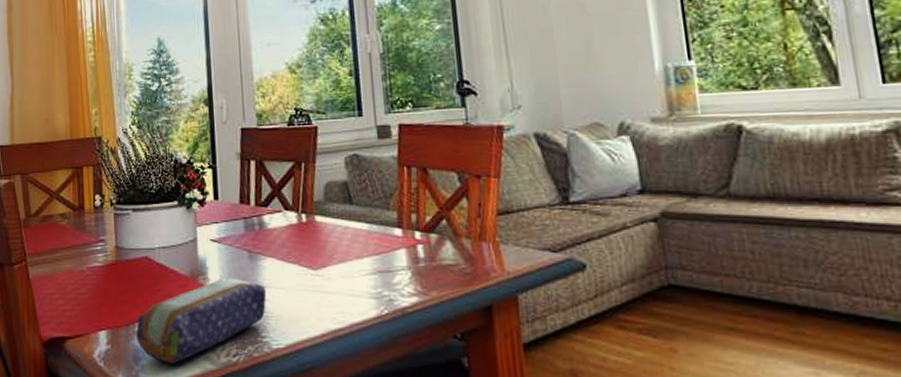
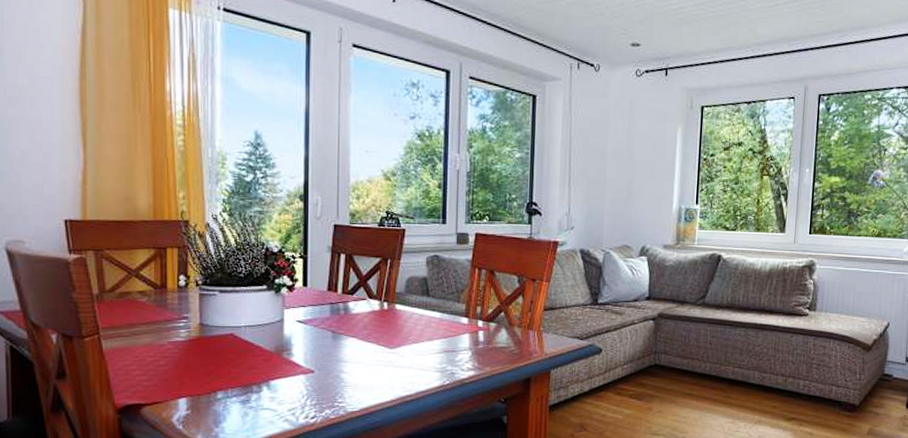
pencil case: present [136,278,267,364] -> none [218,354,346,425]

